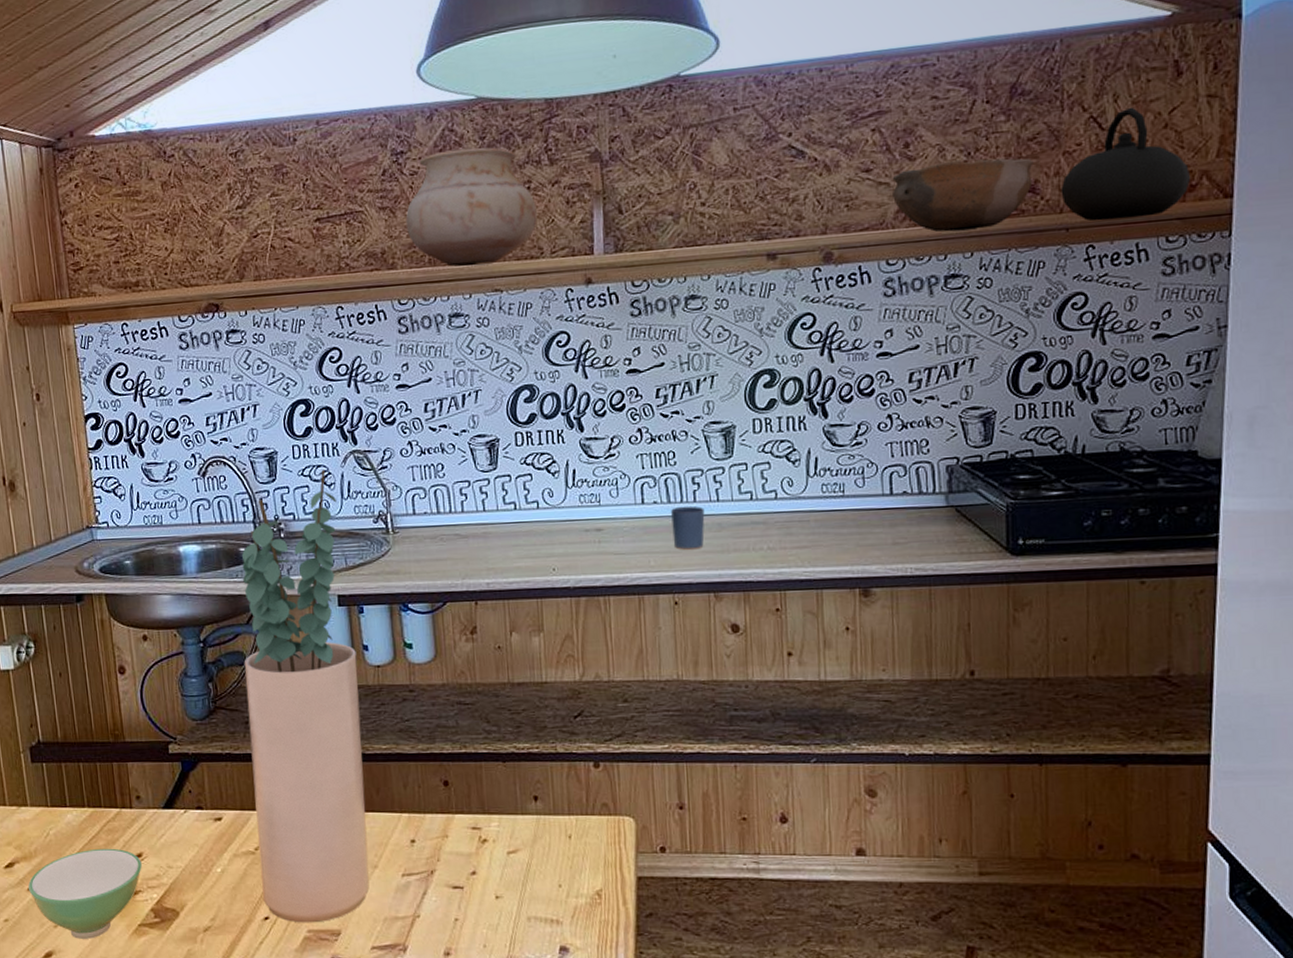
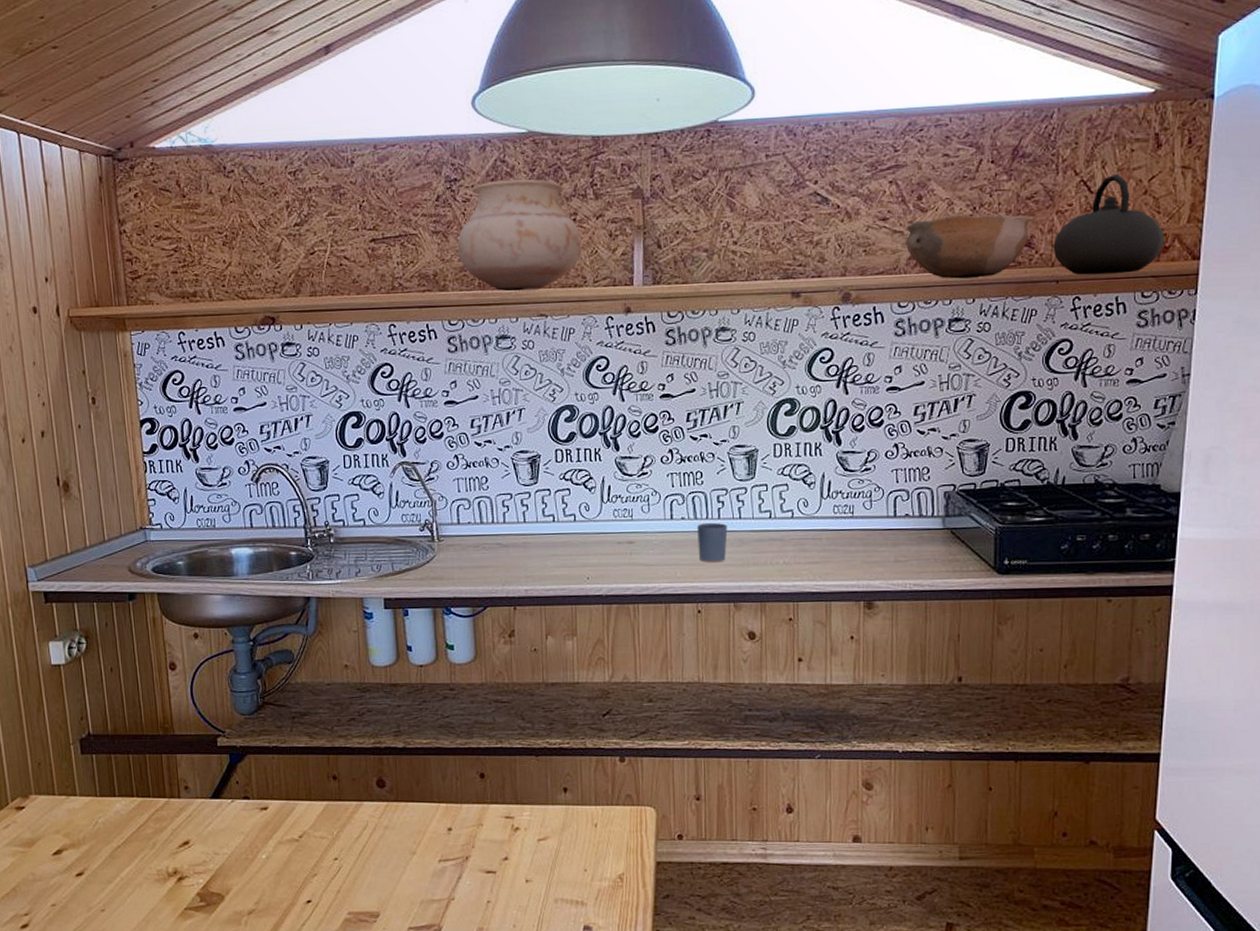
bowl: present [28,848,142,939] -> none [76,836,189,922]
vase: present [242,470,370,923] -> none [292,479,408,906]

